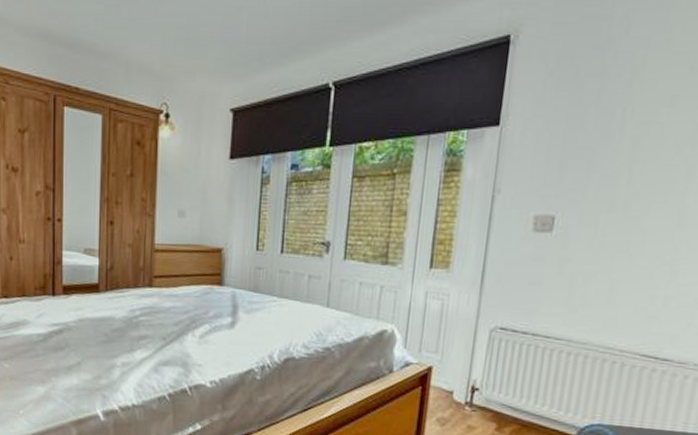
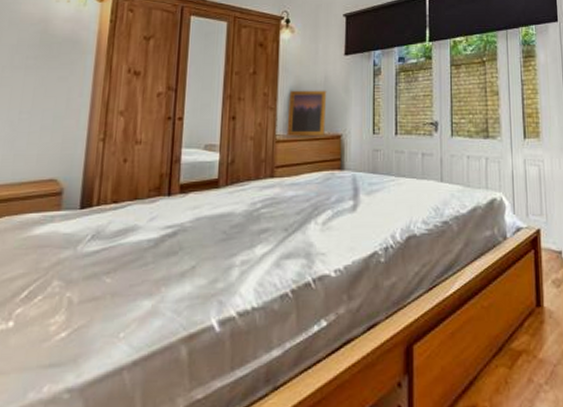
picture frame: none [165,196,209,248] -> present [286,90,327,136]

